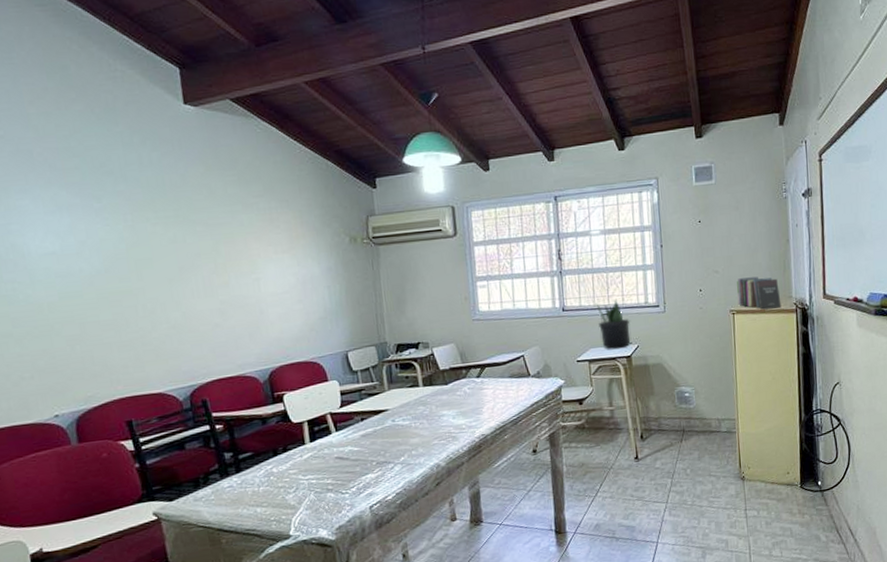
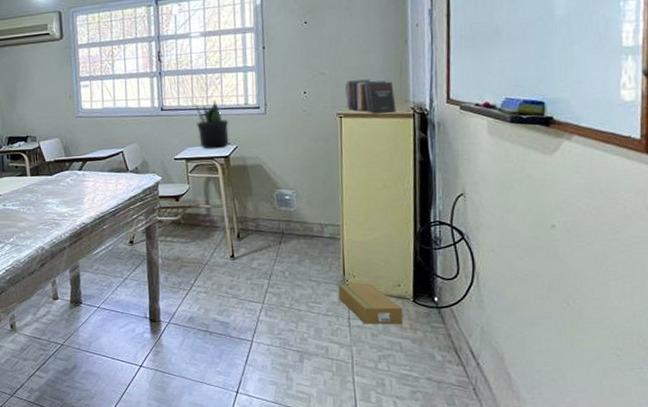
box: none [735,474,793,514] -> present [338,284,403,325]

